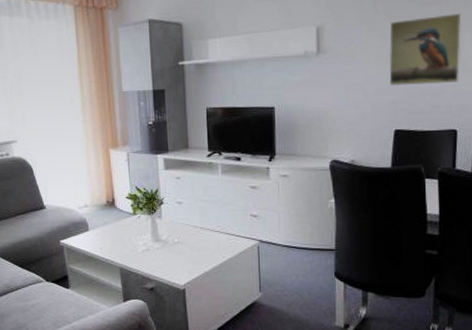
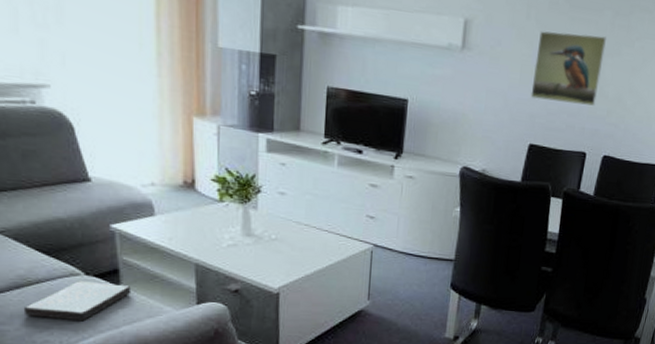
book: none [9,286,77,319] -> present [23,281,132,322]

